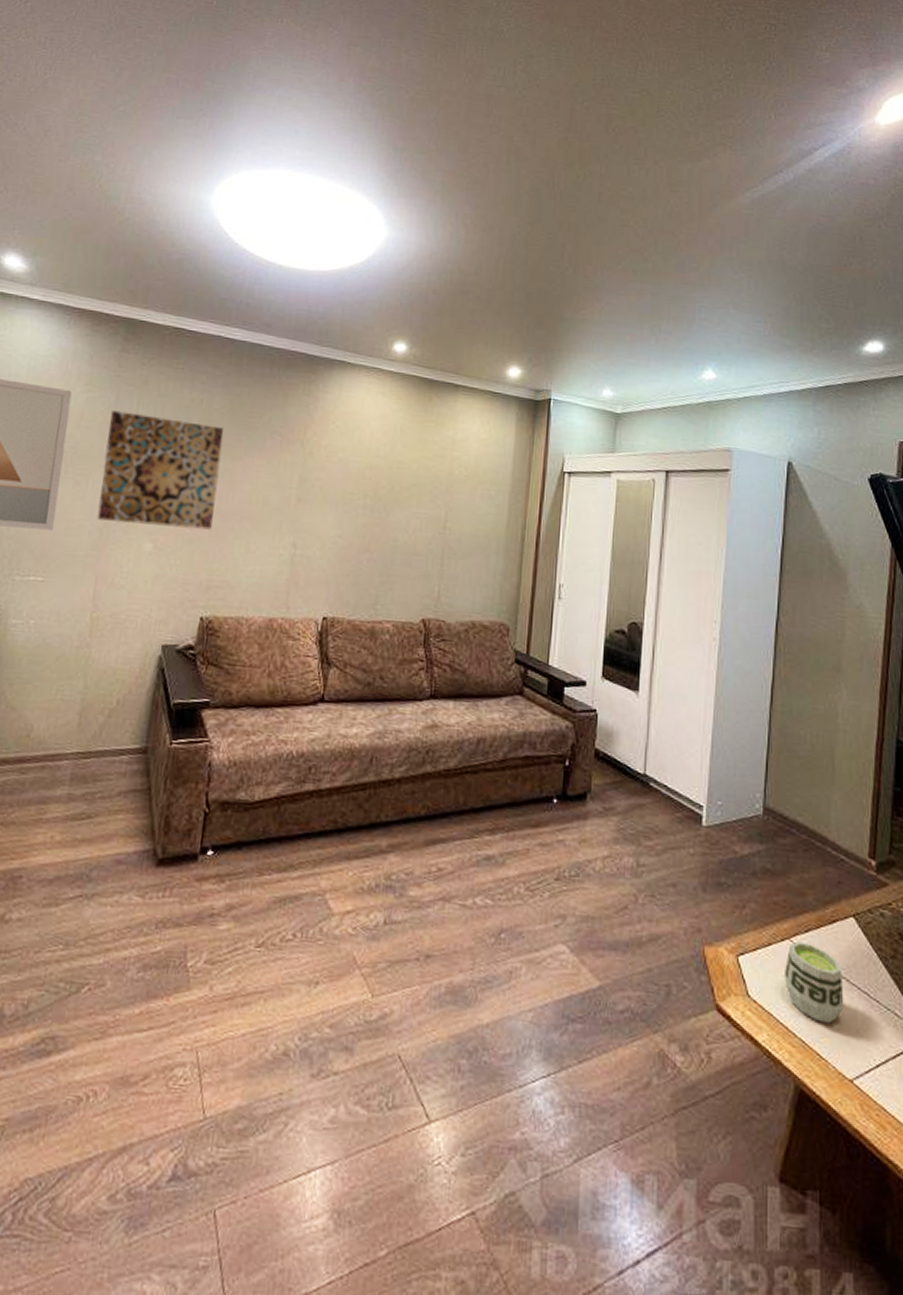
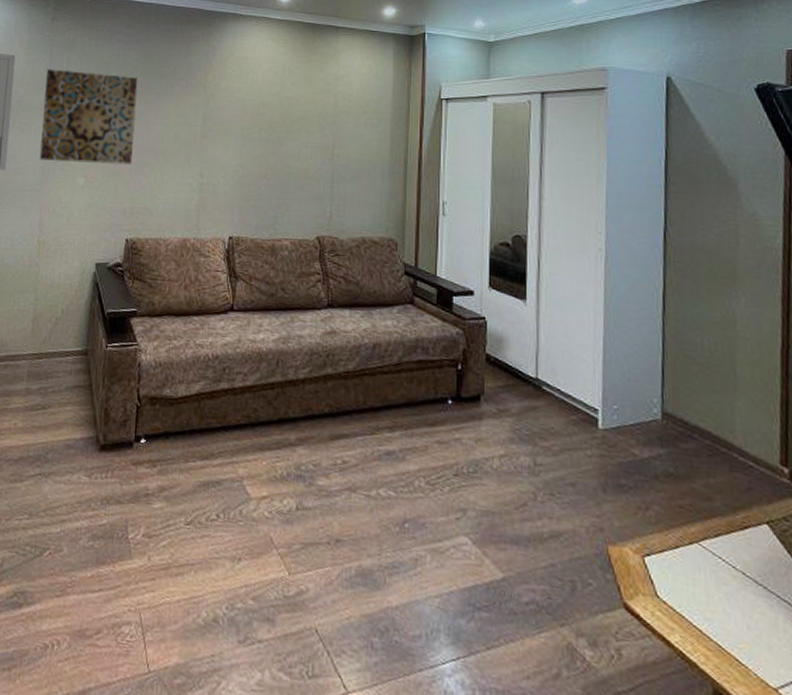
cup: present [783,941,844,1024] -> none [693,545,763,630]

